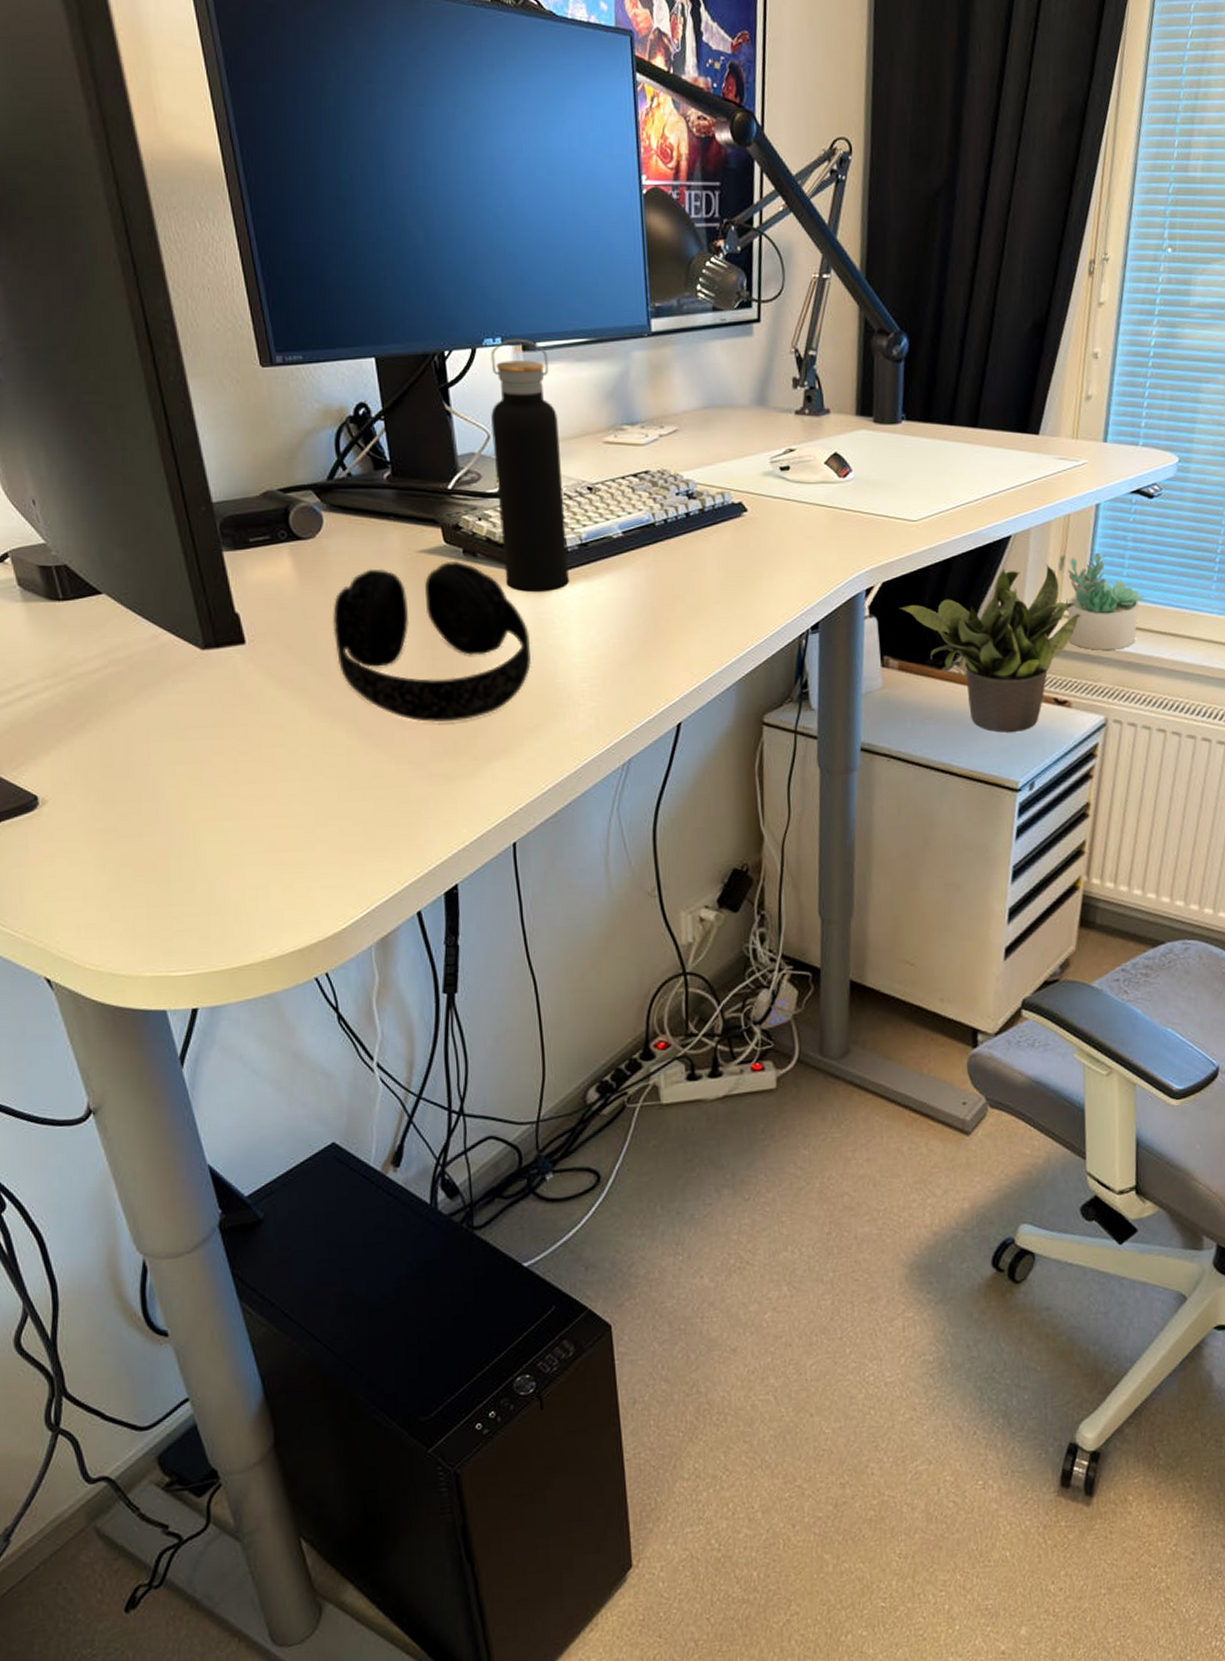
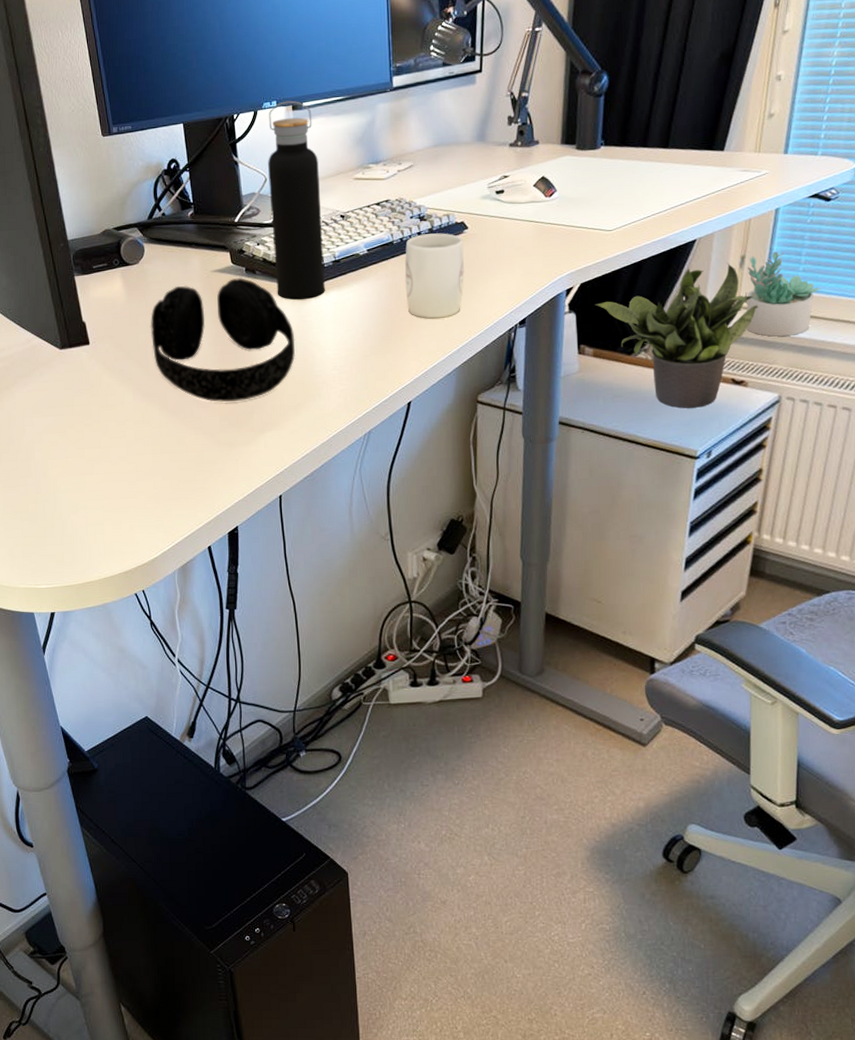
mug: none [670,515,744,622] -> present [404,233,465,320]

